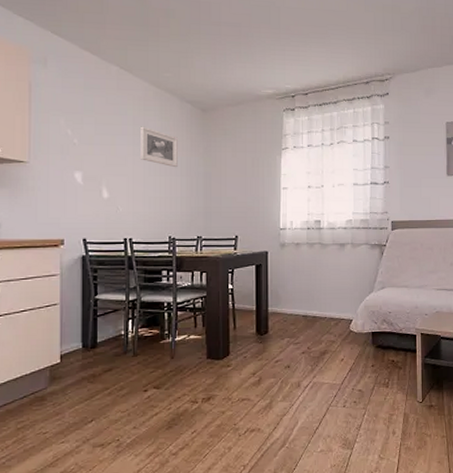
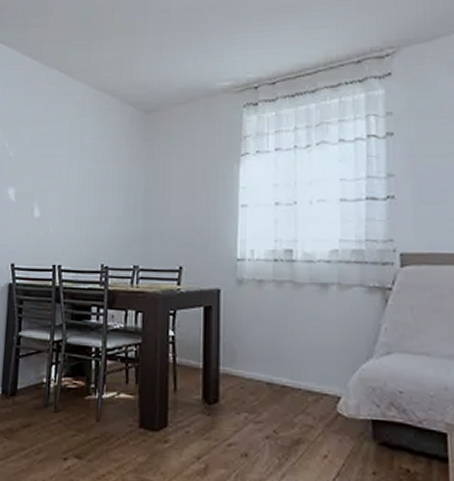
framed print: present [141,126,178,168] -> none [75,134,116,182]

